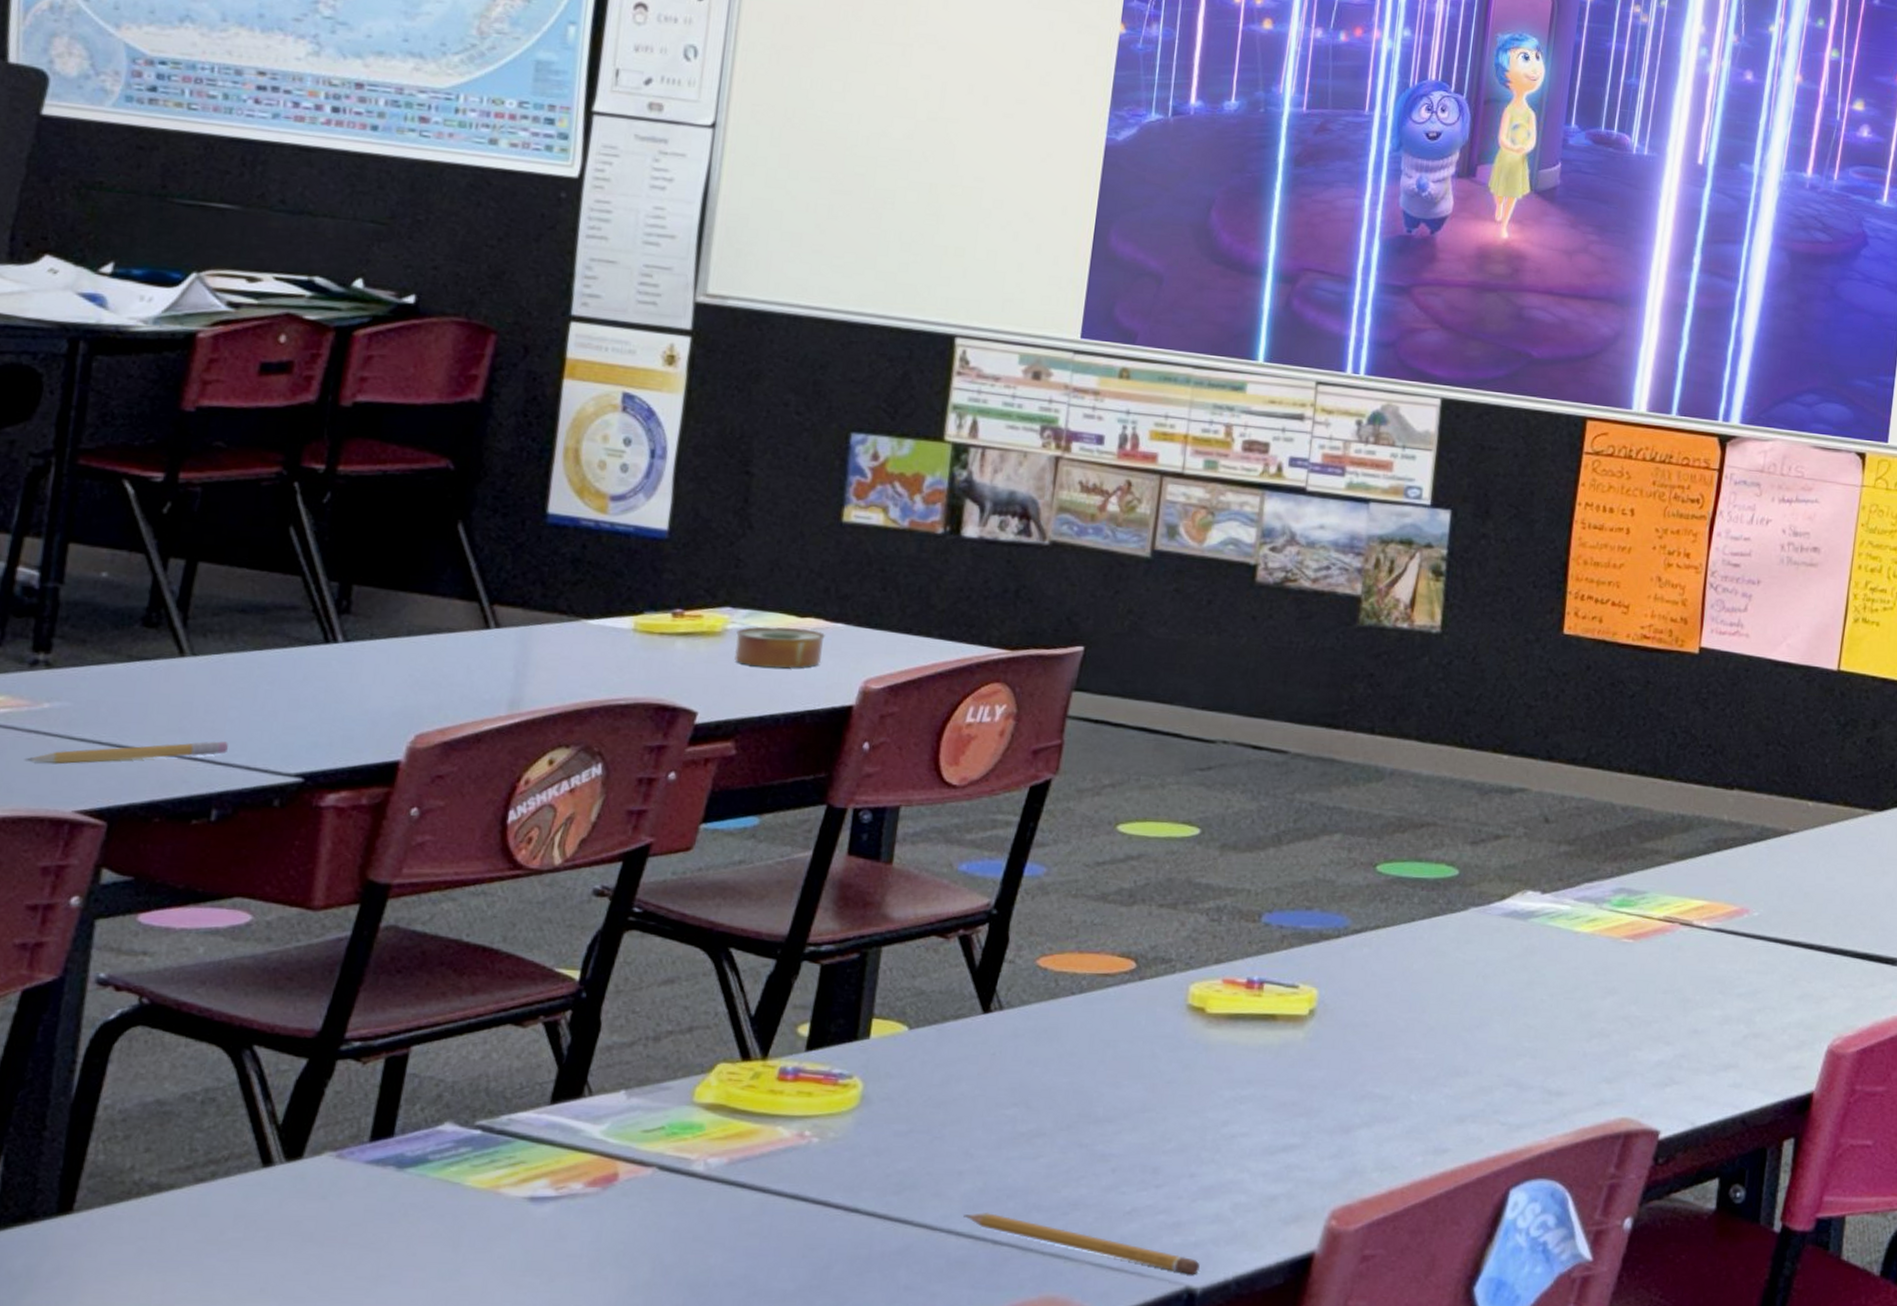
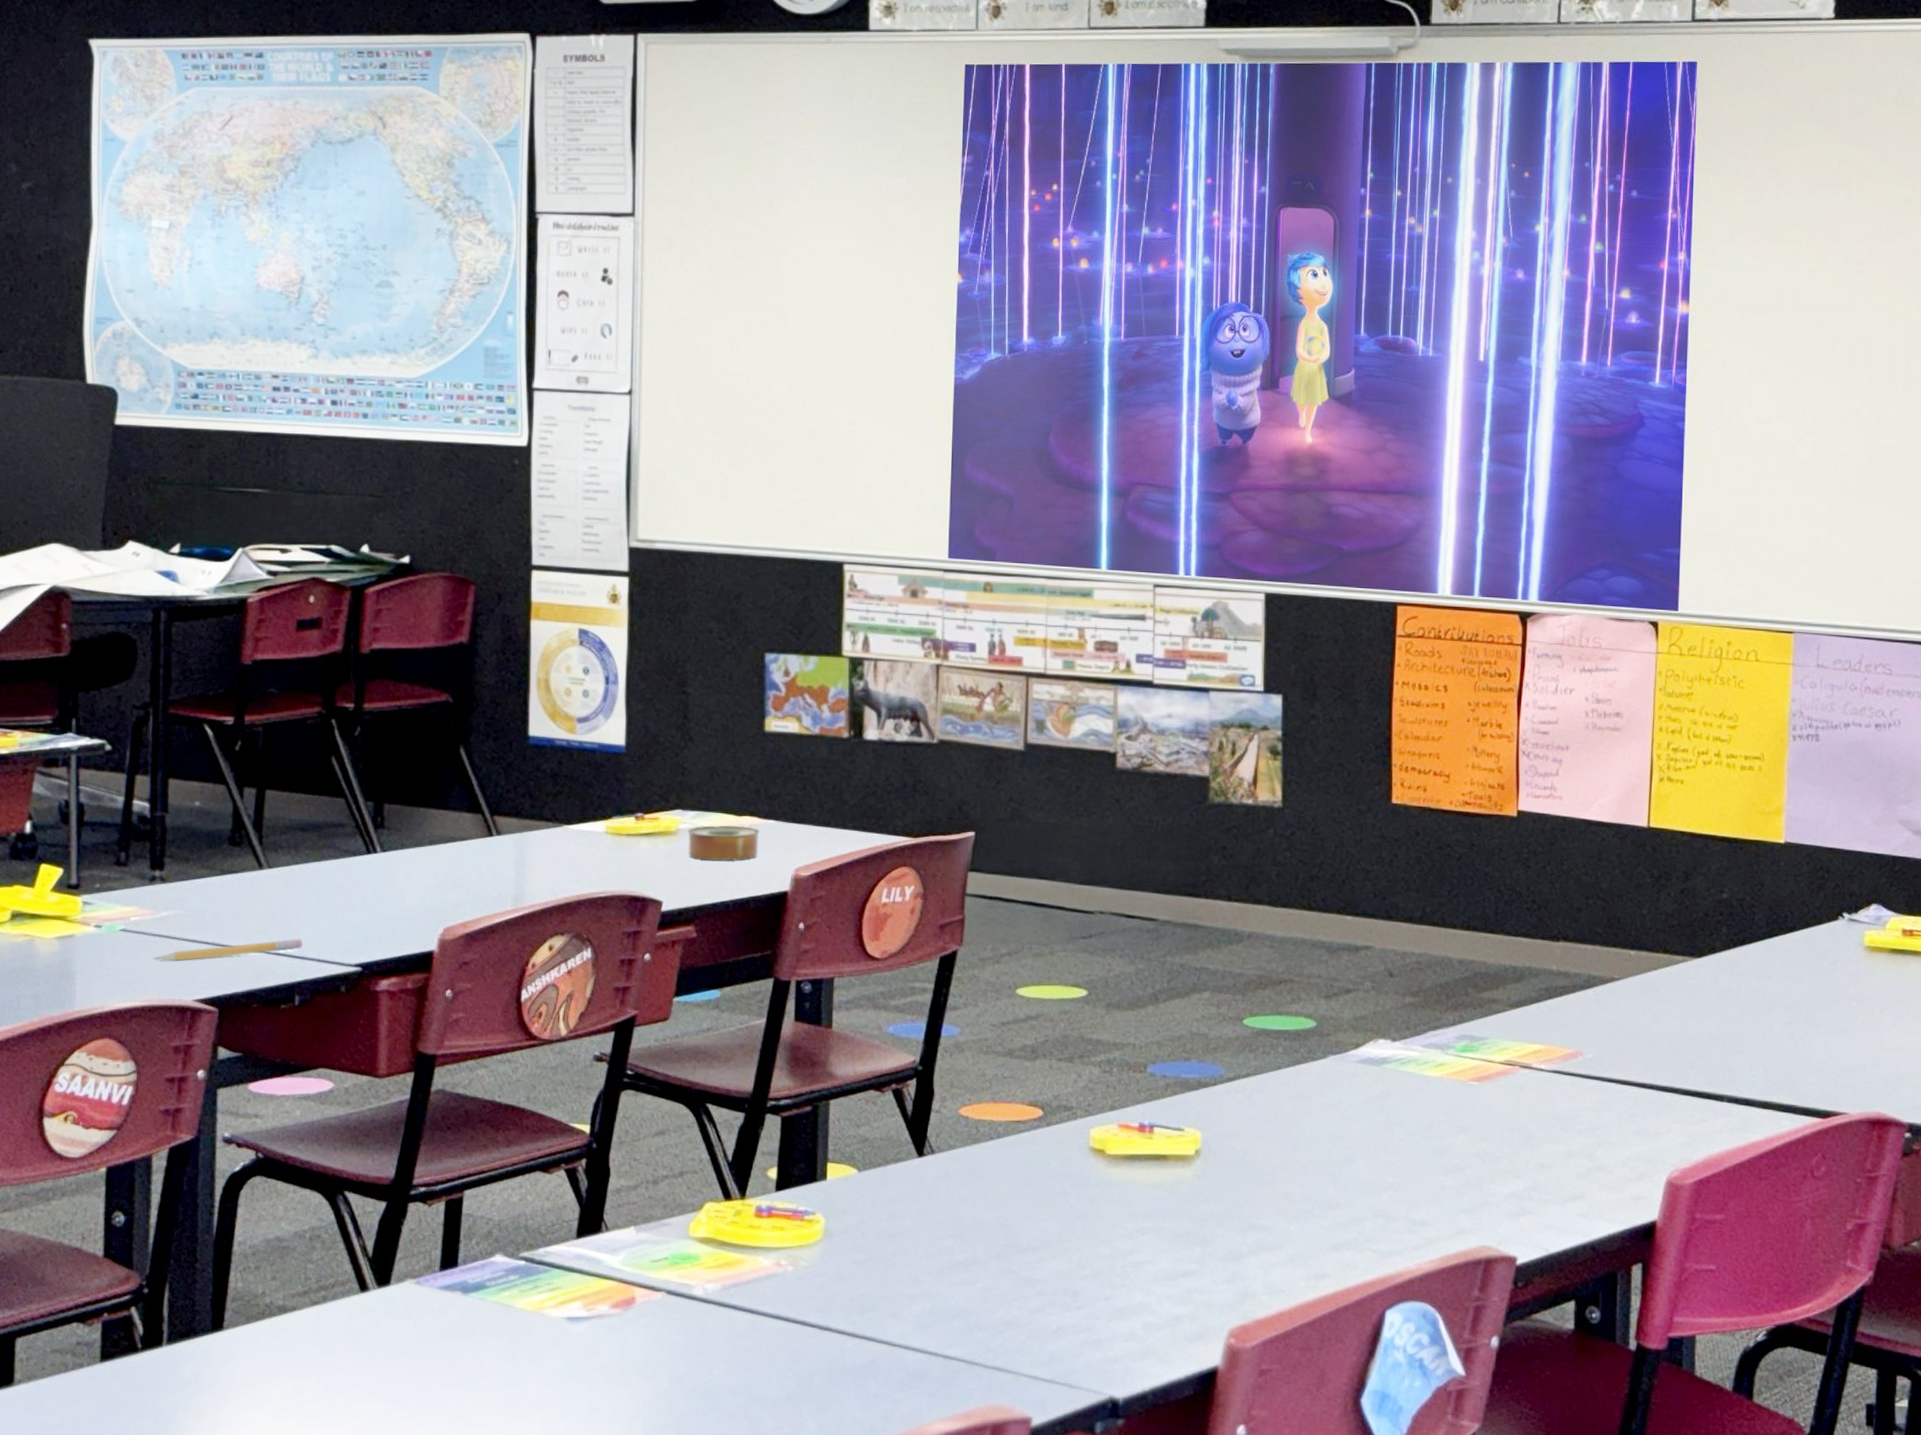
pencil: present [963,1212,1200,1275] -> none [917,1330,1120,1387]

